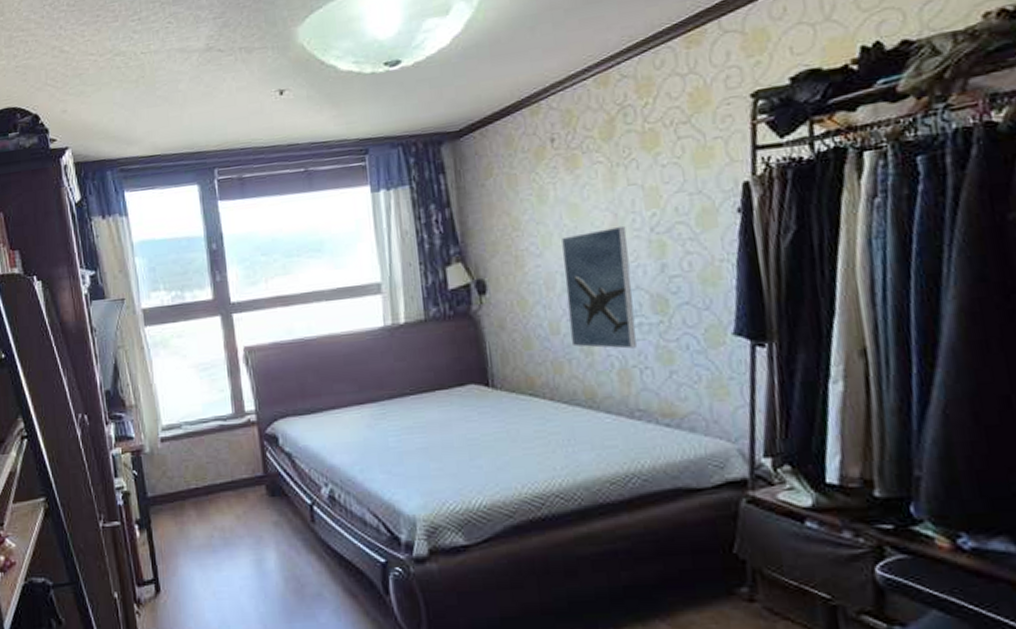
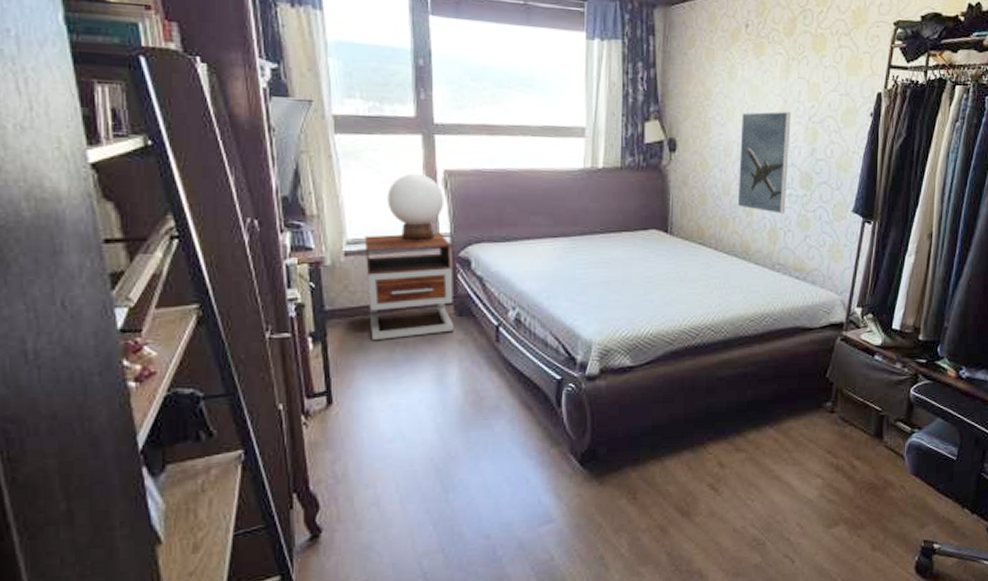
nightstand: none [177,410,268,526] -> present [364,232,454,341]
table lamp: none [194,353,247,424] -> present [387,173,445,243]

